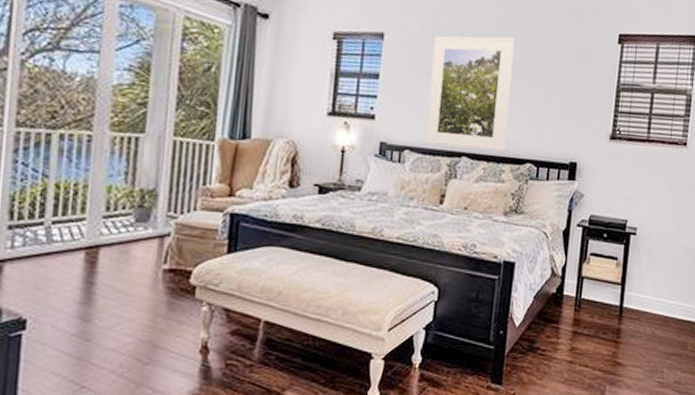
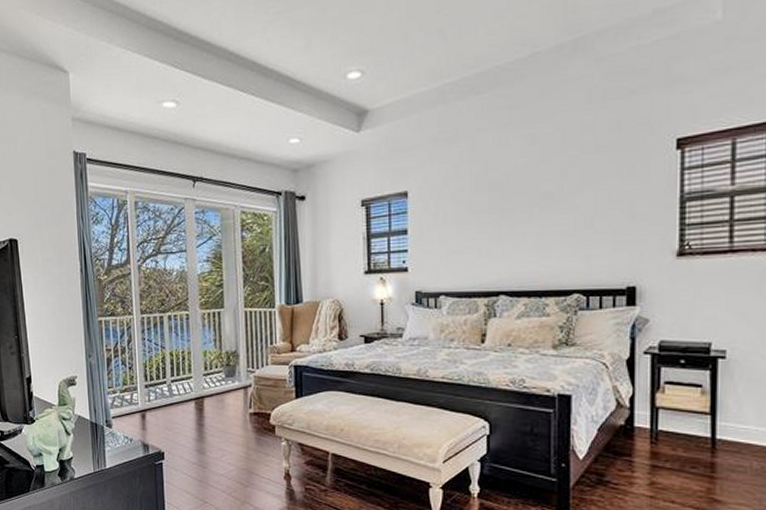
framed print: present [425,36,515,151] -> none [457,169,547,287]

